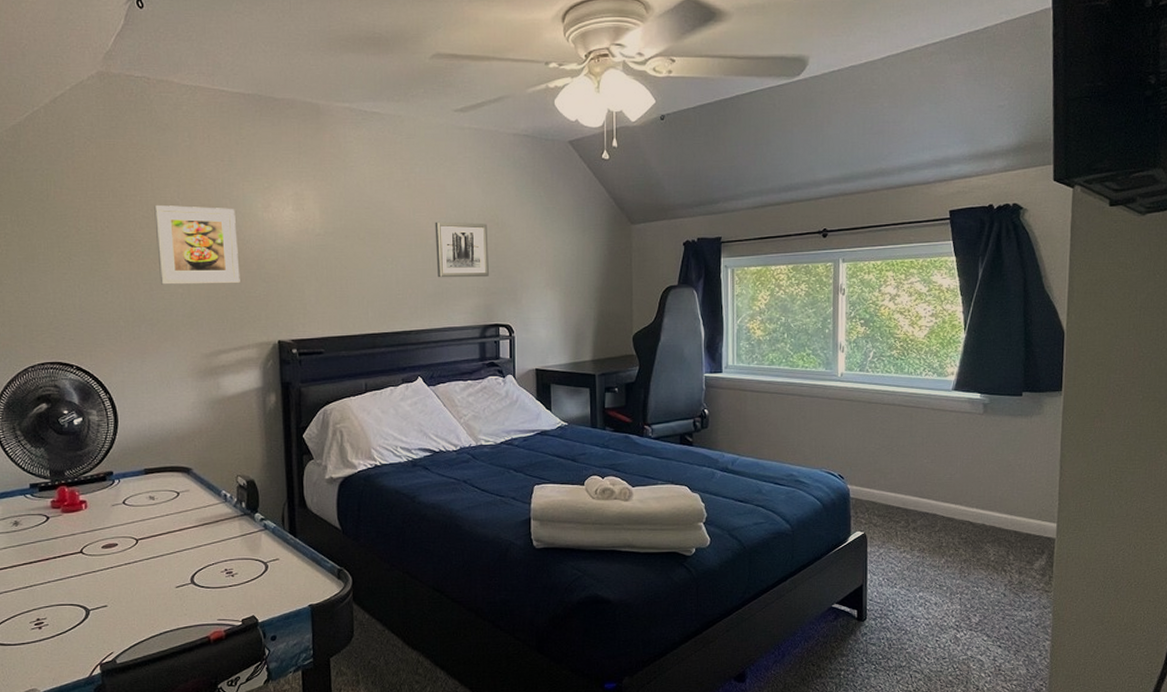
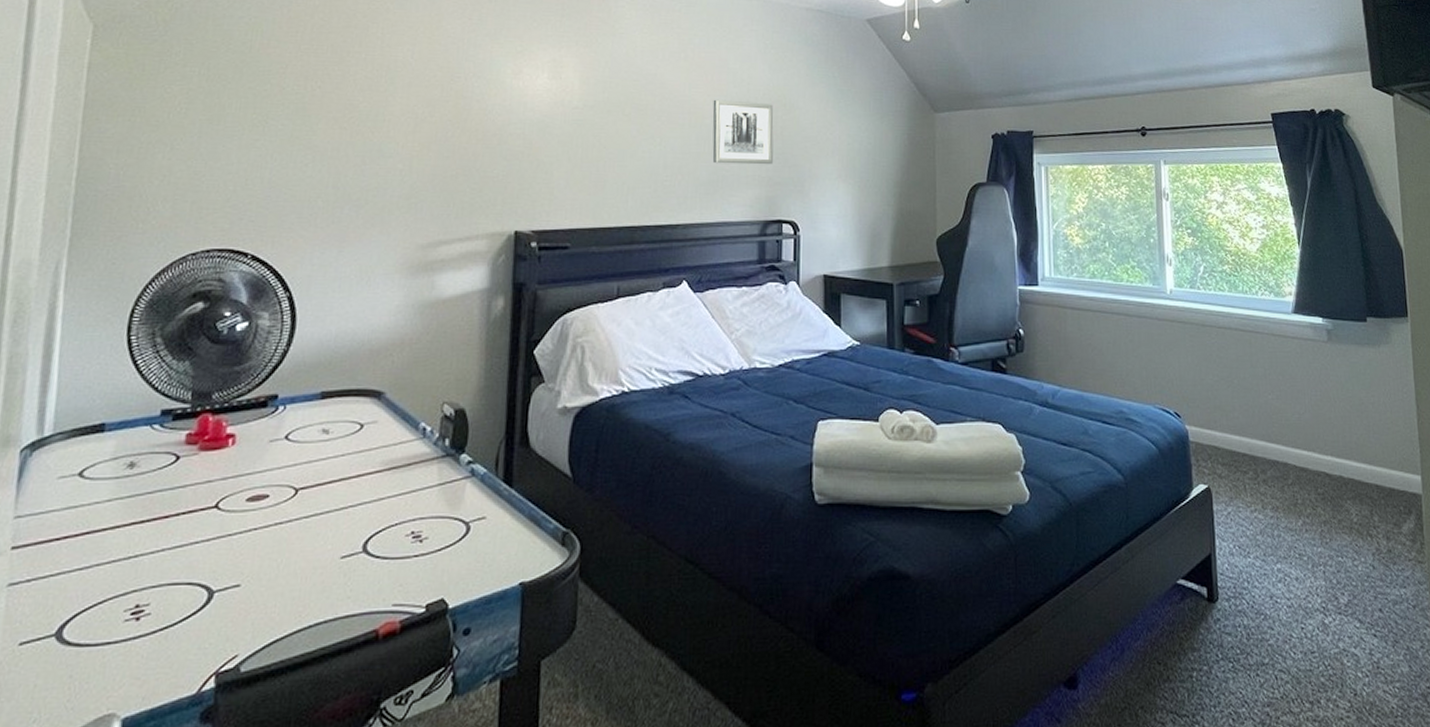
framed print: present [154,204,240,285] -> none [376,64,479,161]

